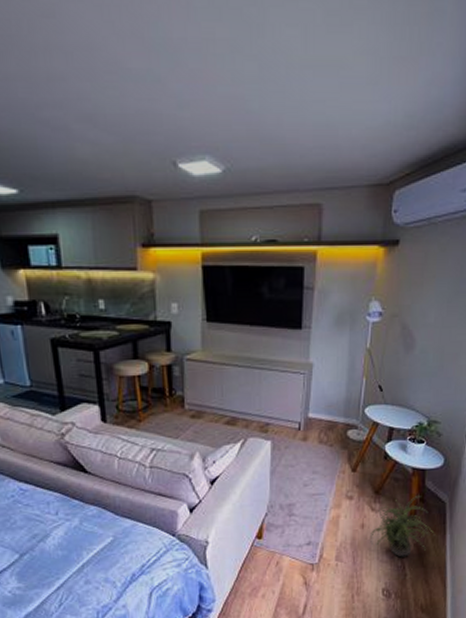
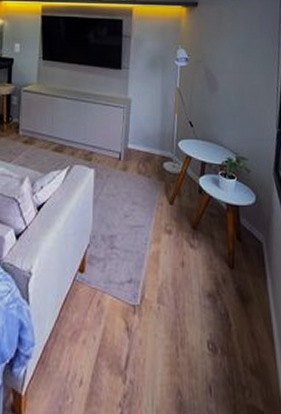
potted plant: present [370,496,436,557] -> none [191,234,257,303]

